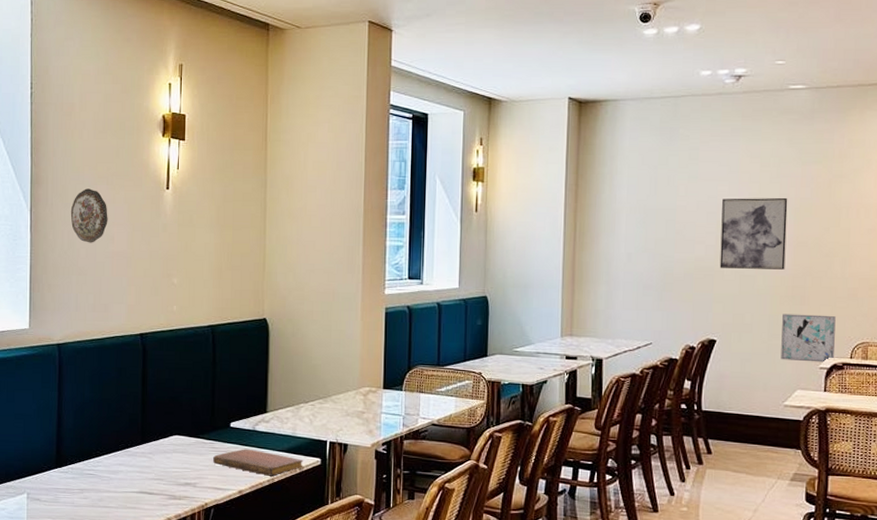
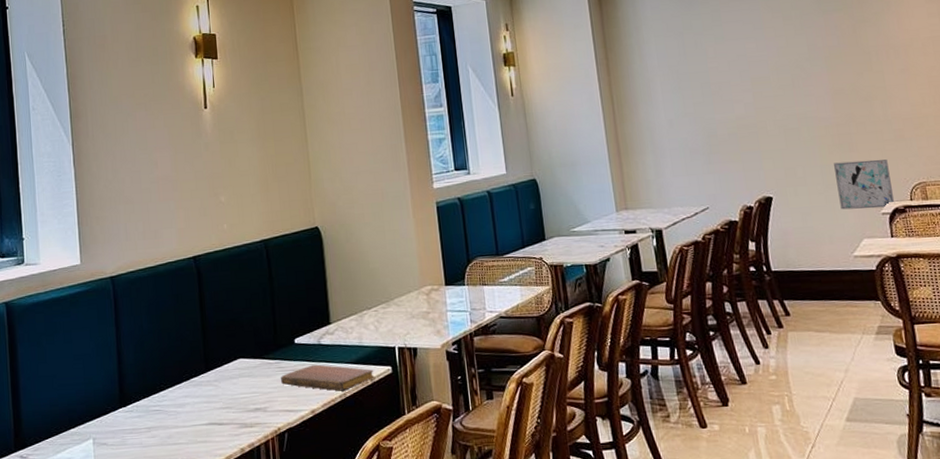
decorative plate: present [70,188,108,243] -> none [112,116,150,171]
wall art: present [719,197,788,270] -> none [752,47,827,124]

